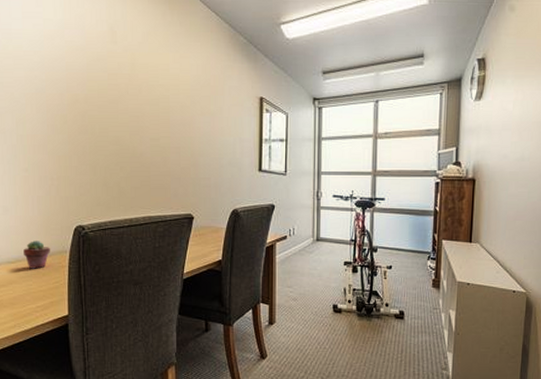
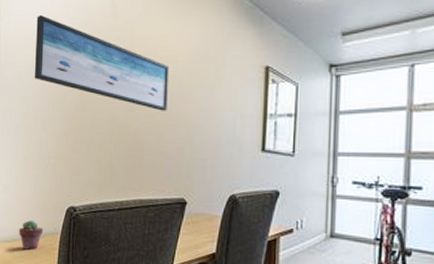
wall art: none [28,34,172,135] -> present [34,14,170,111]

